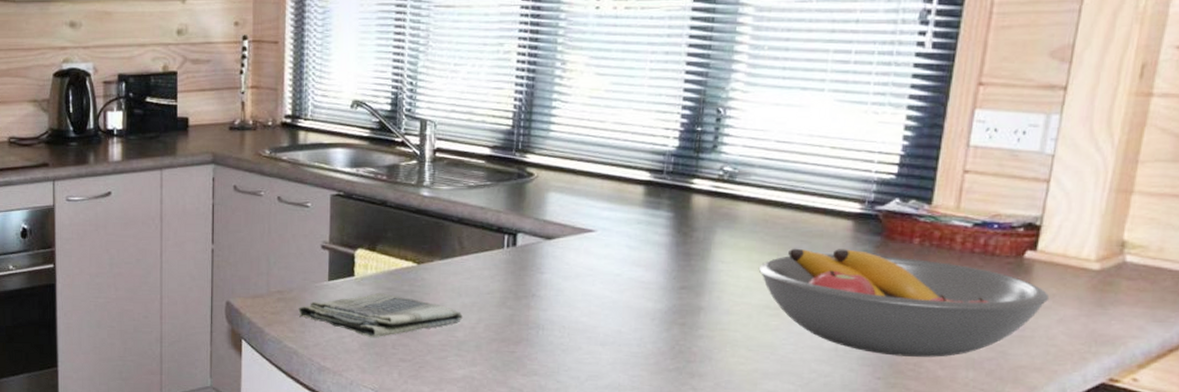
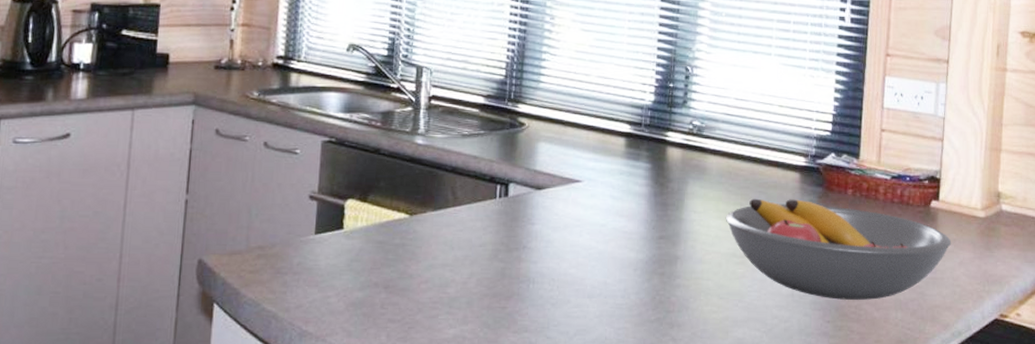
dish towel: present [298,293,463,338] -> none [280,247,455,297]

